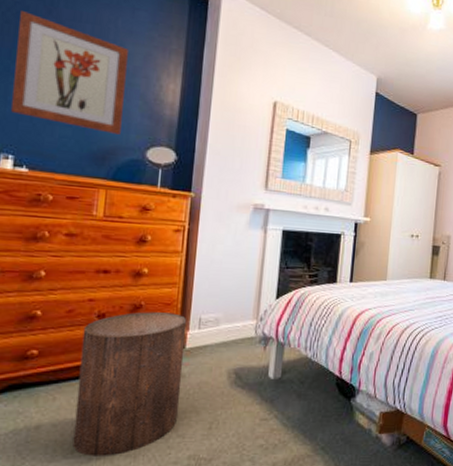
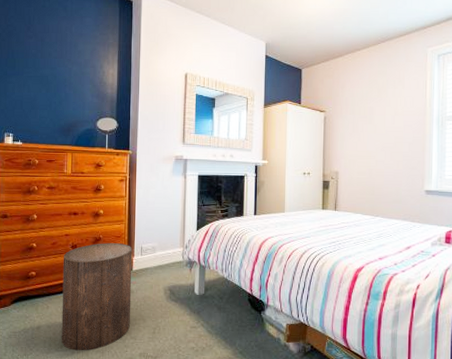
wall art: present [11,11,128,135] -> none [10,31,80,112]

